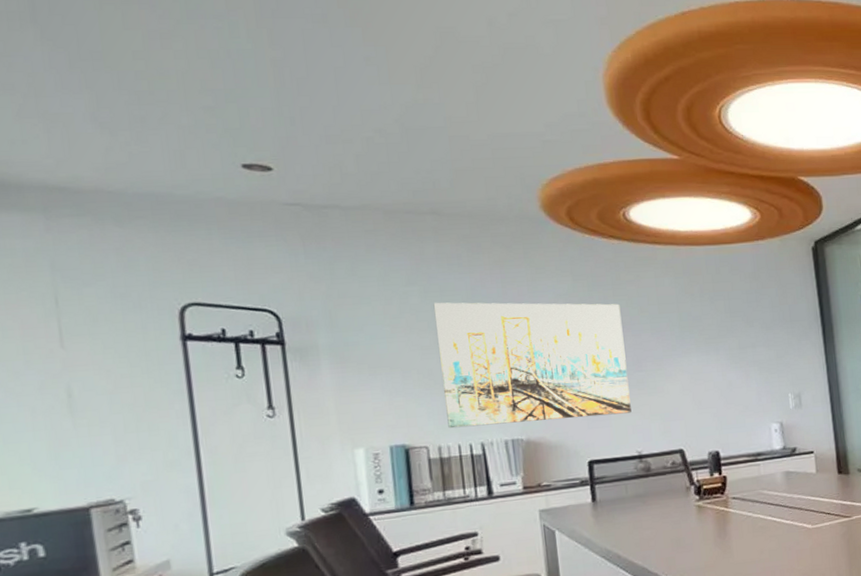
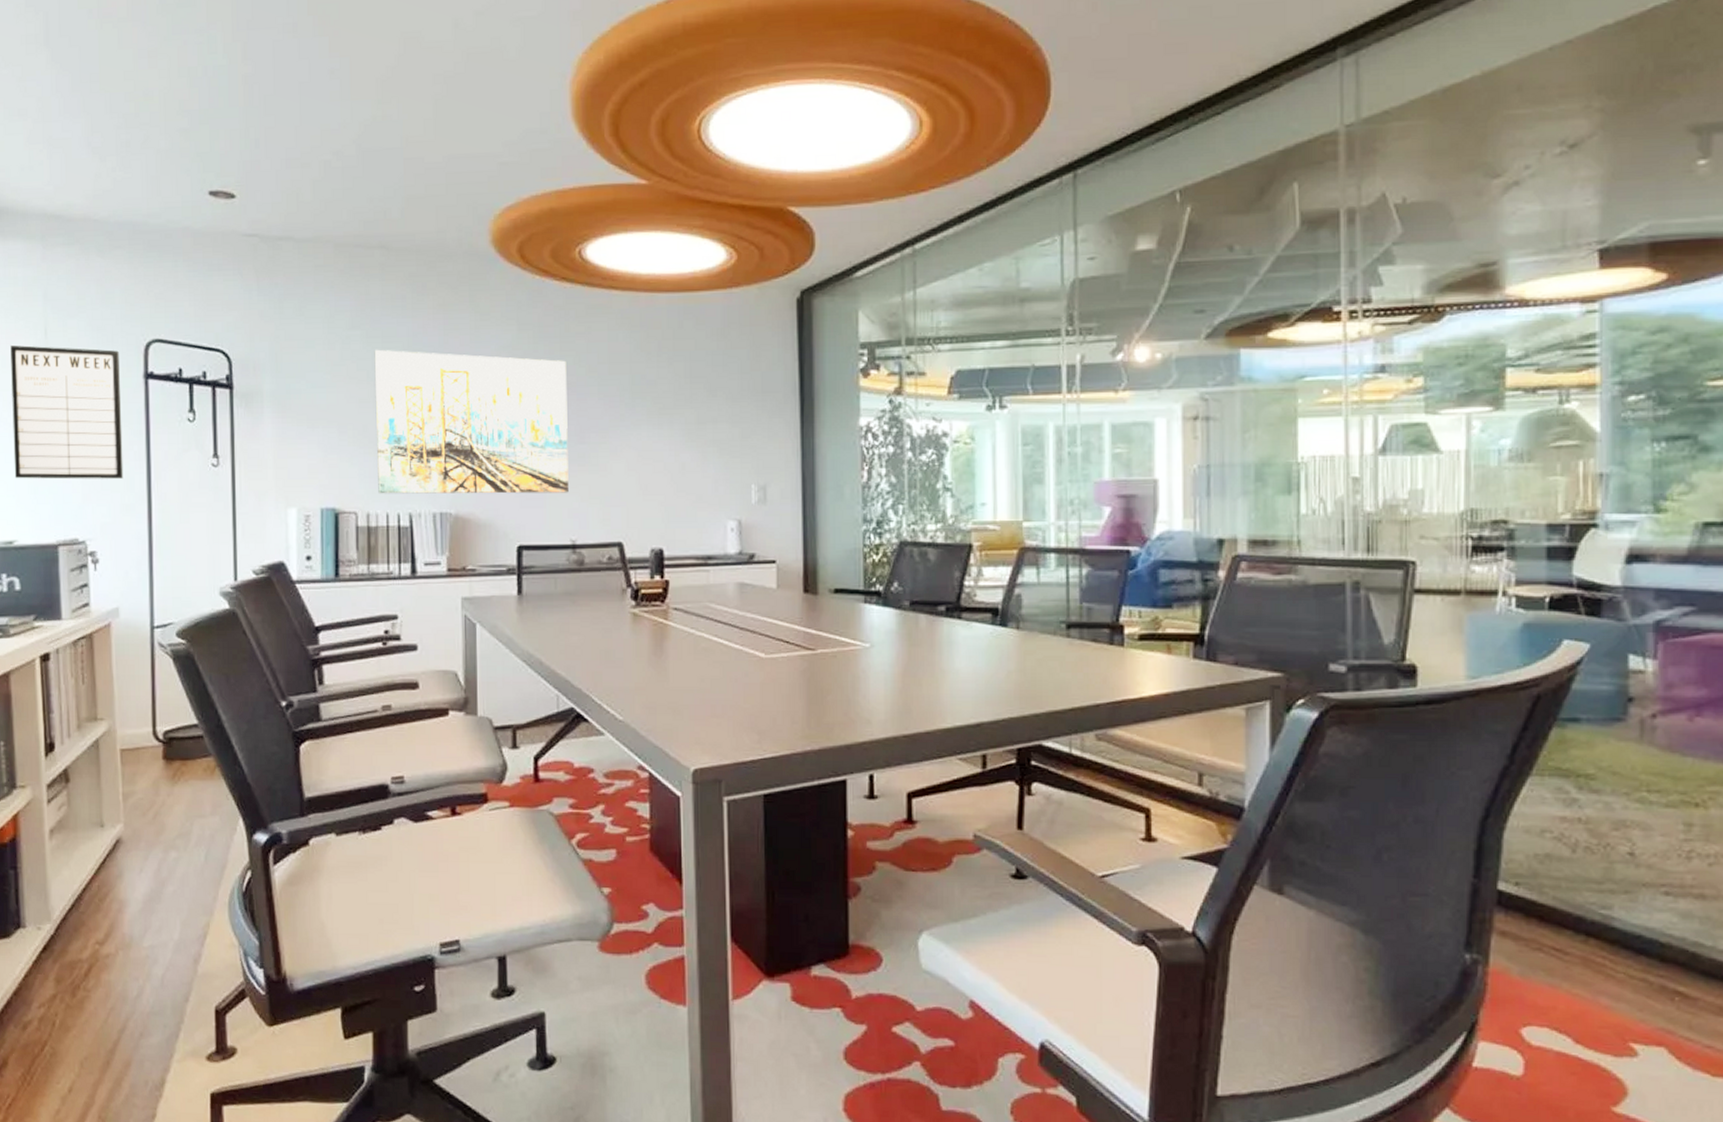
writing board: none [12,315,165,447] -> present [10,345,124,479]

